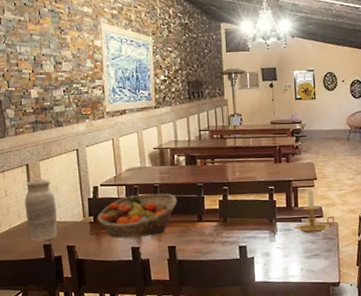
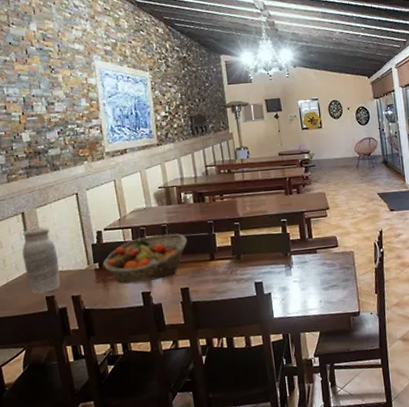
candle holder: present [294,187,335,233] -> none [310,217,351,265]

